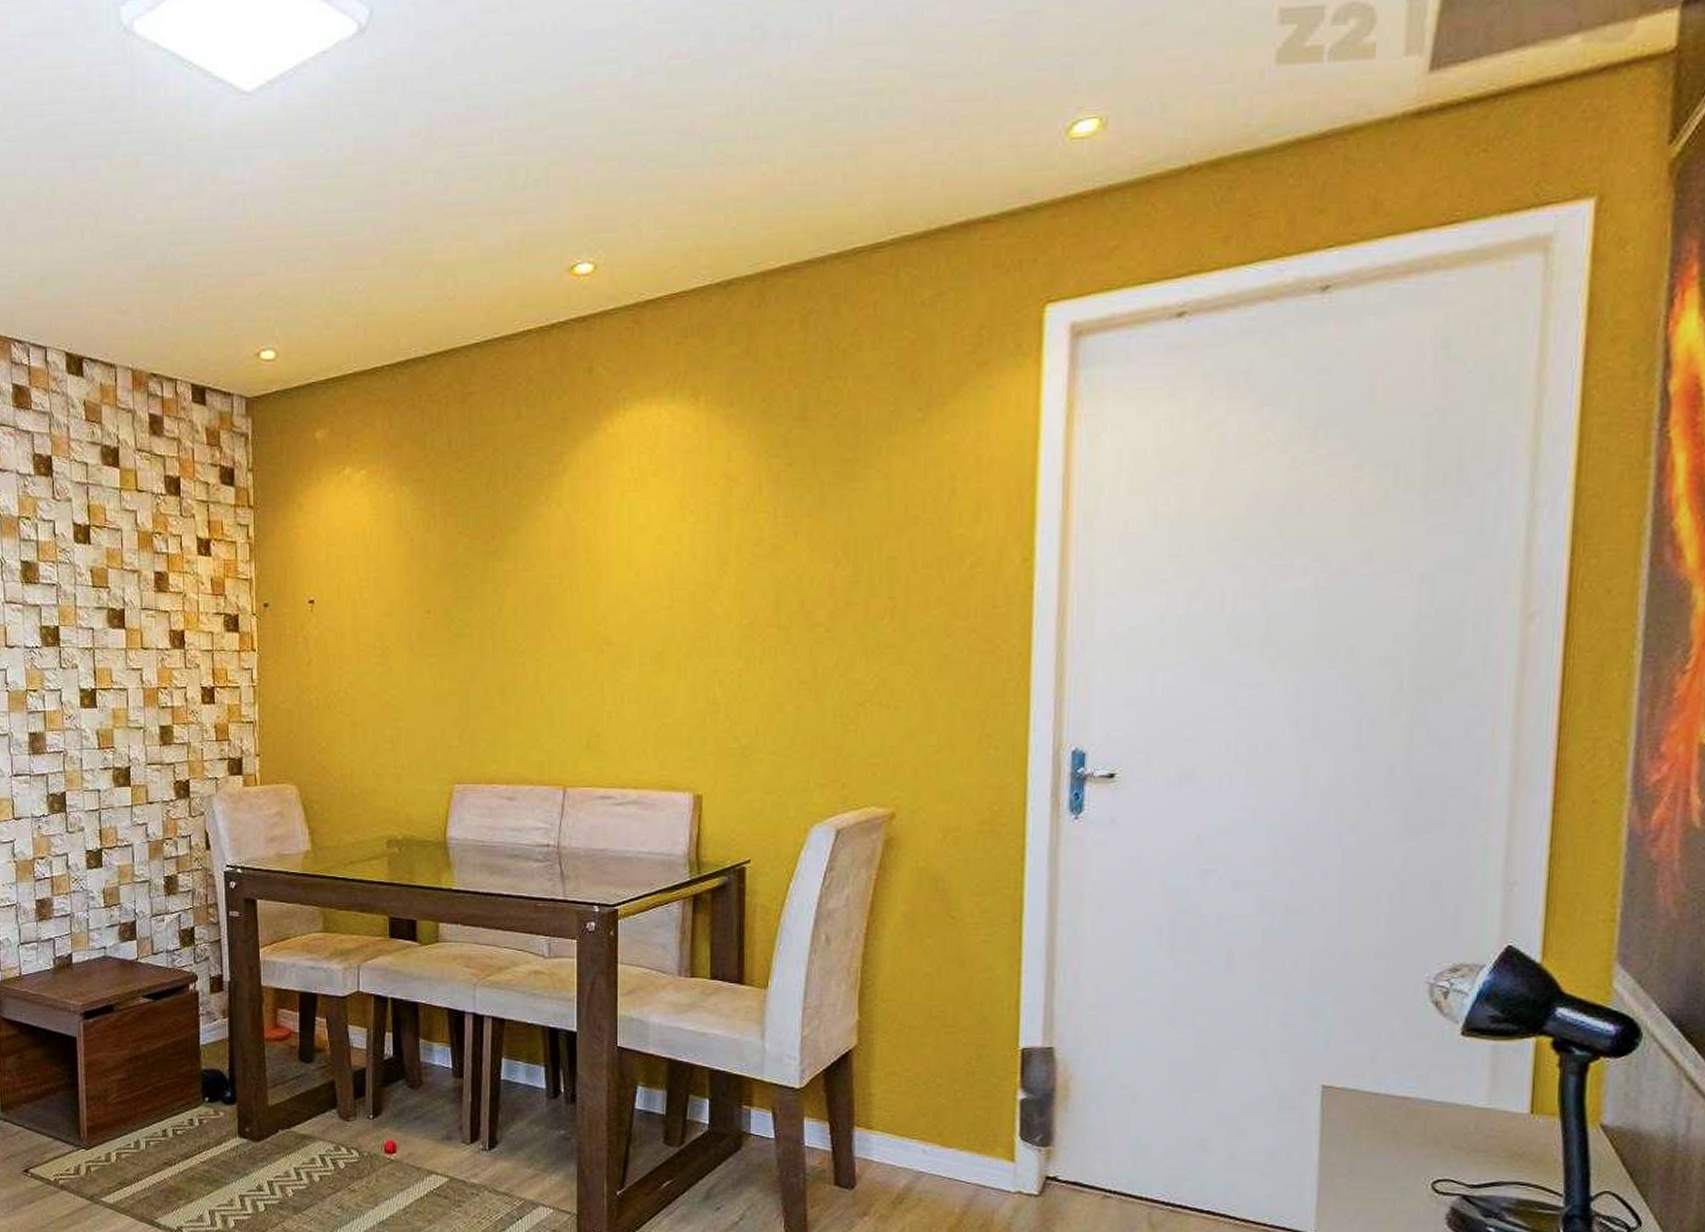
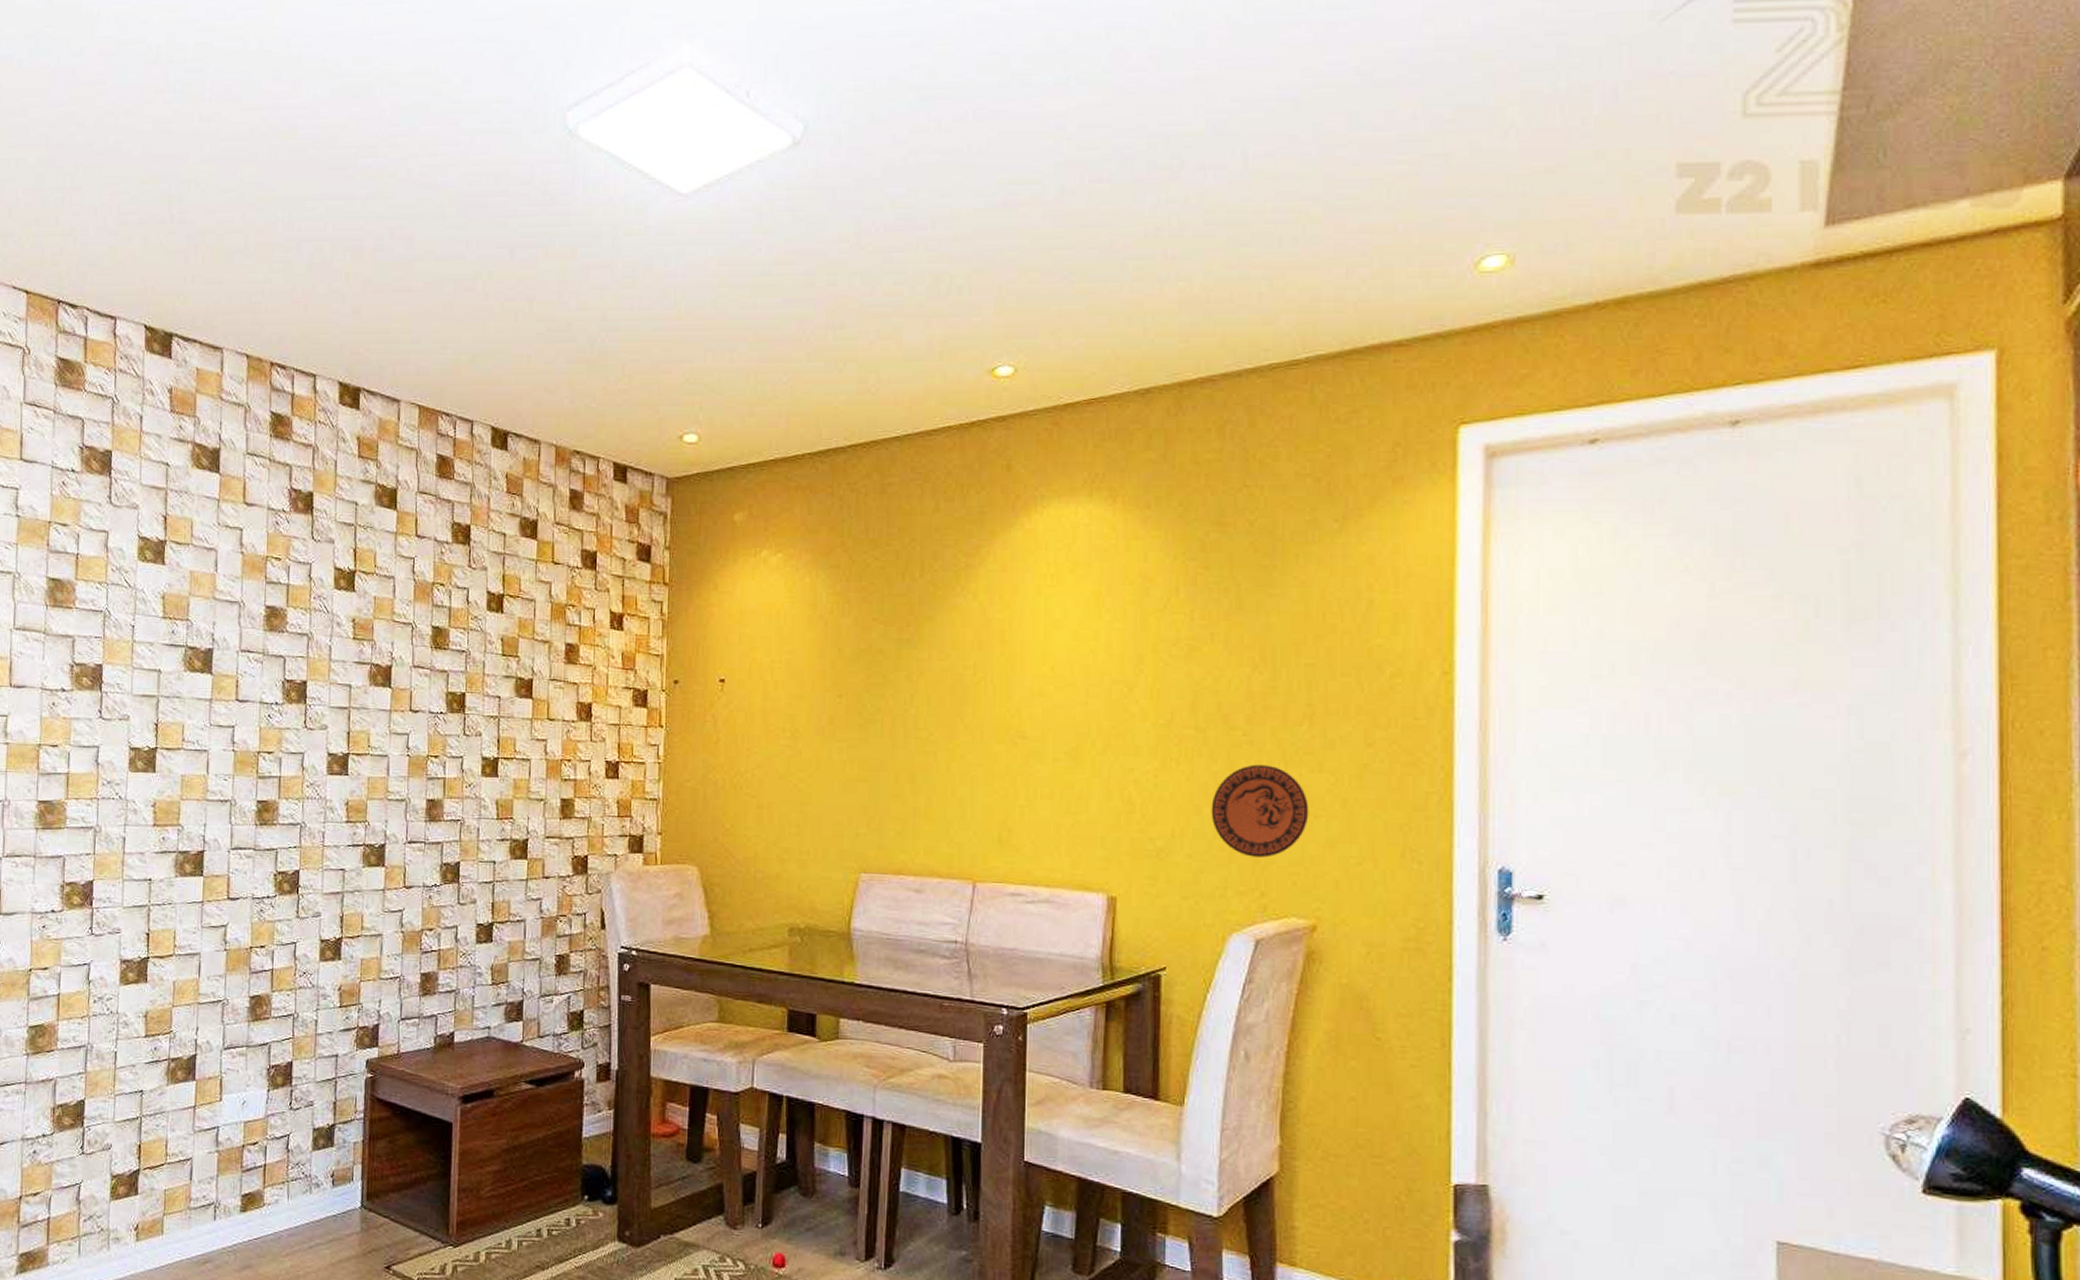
decorative plate: none [794,659,890,750] -> present [1211,764,1309,858]

